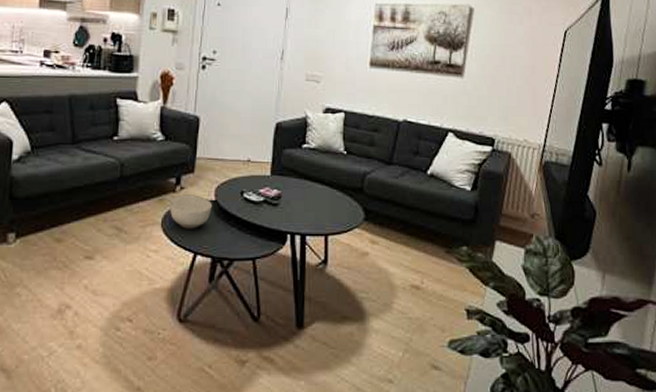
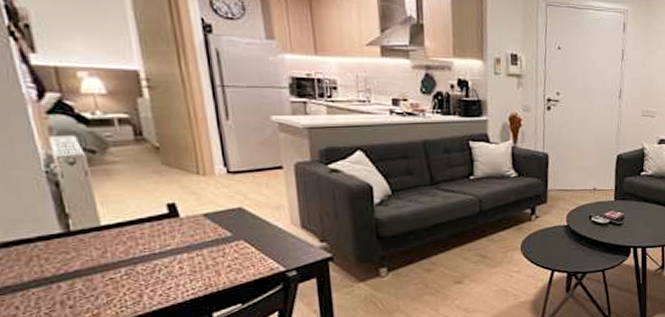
bowl: present [170,195,213,229] -> none [527,222,566,251]

